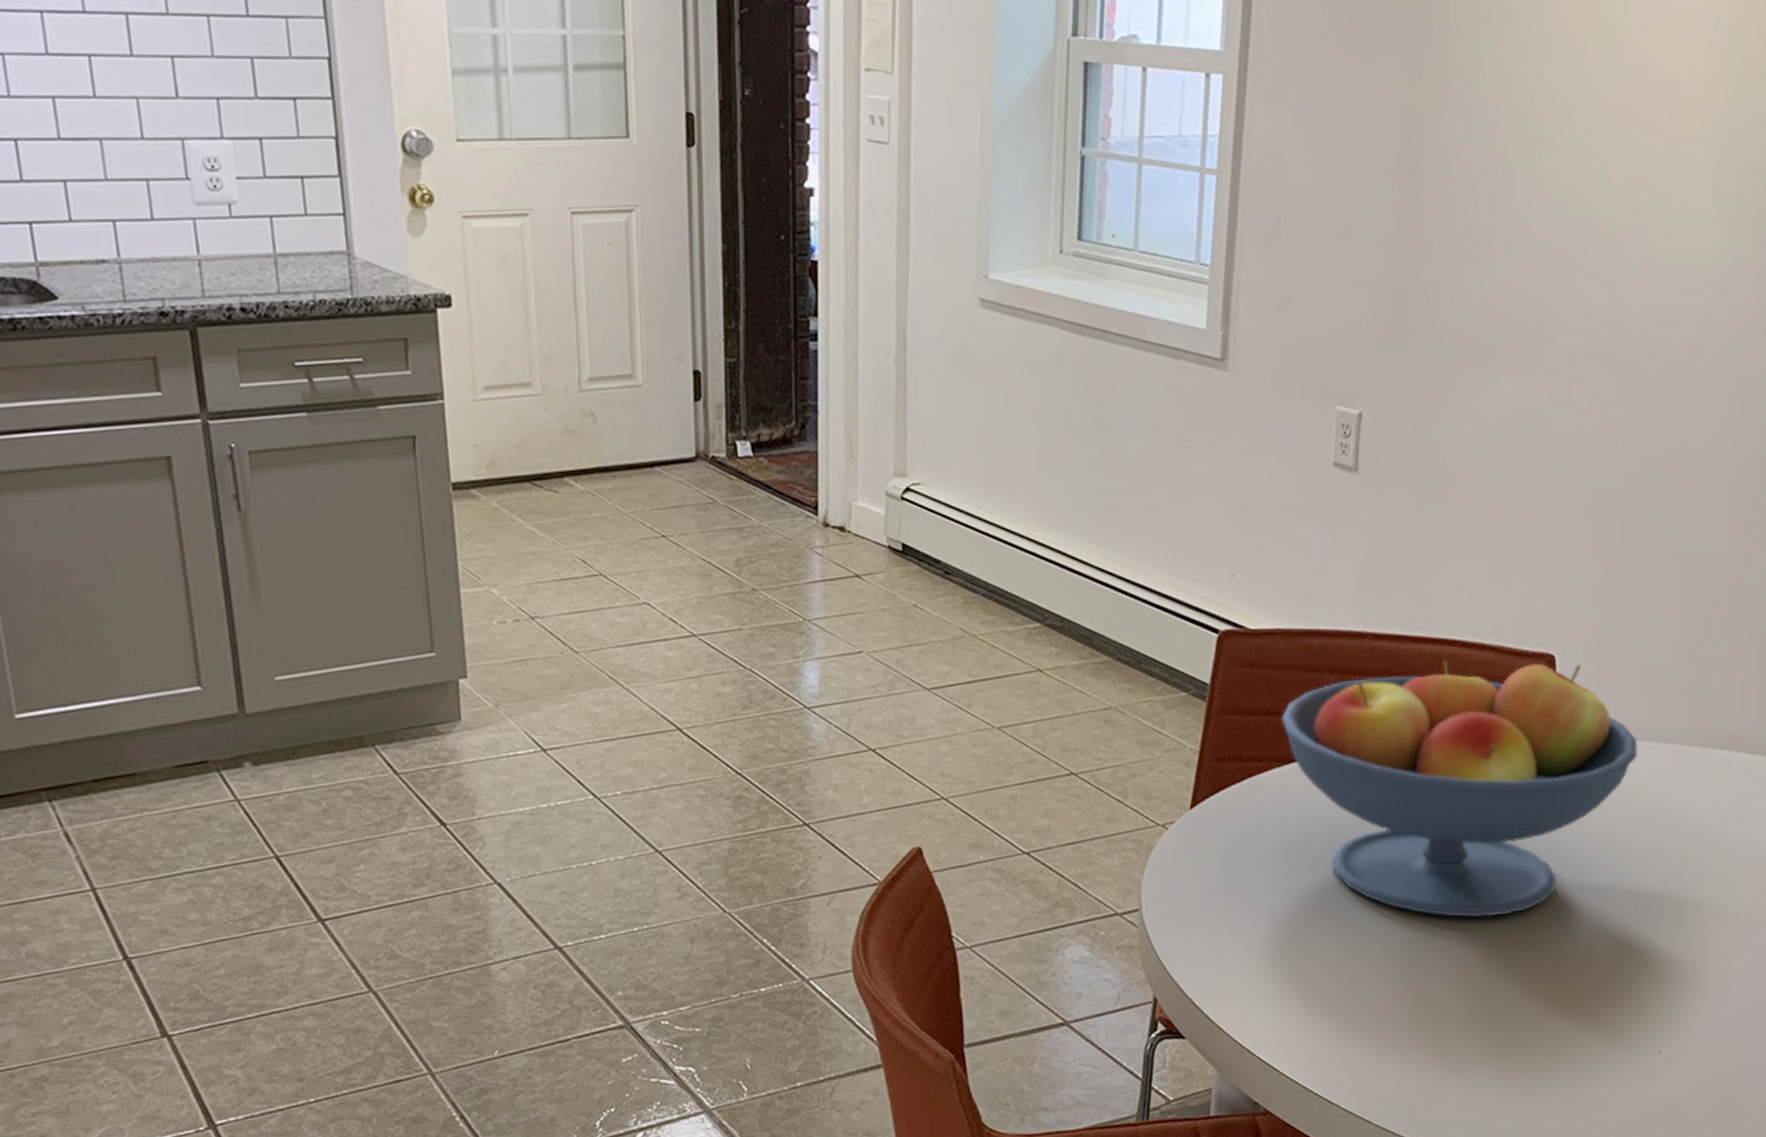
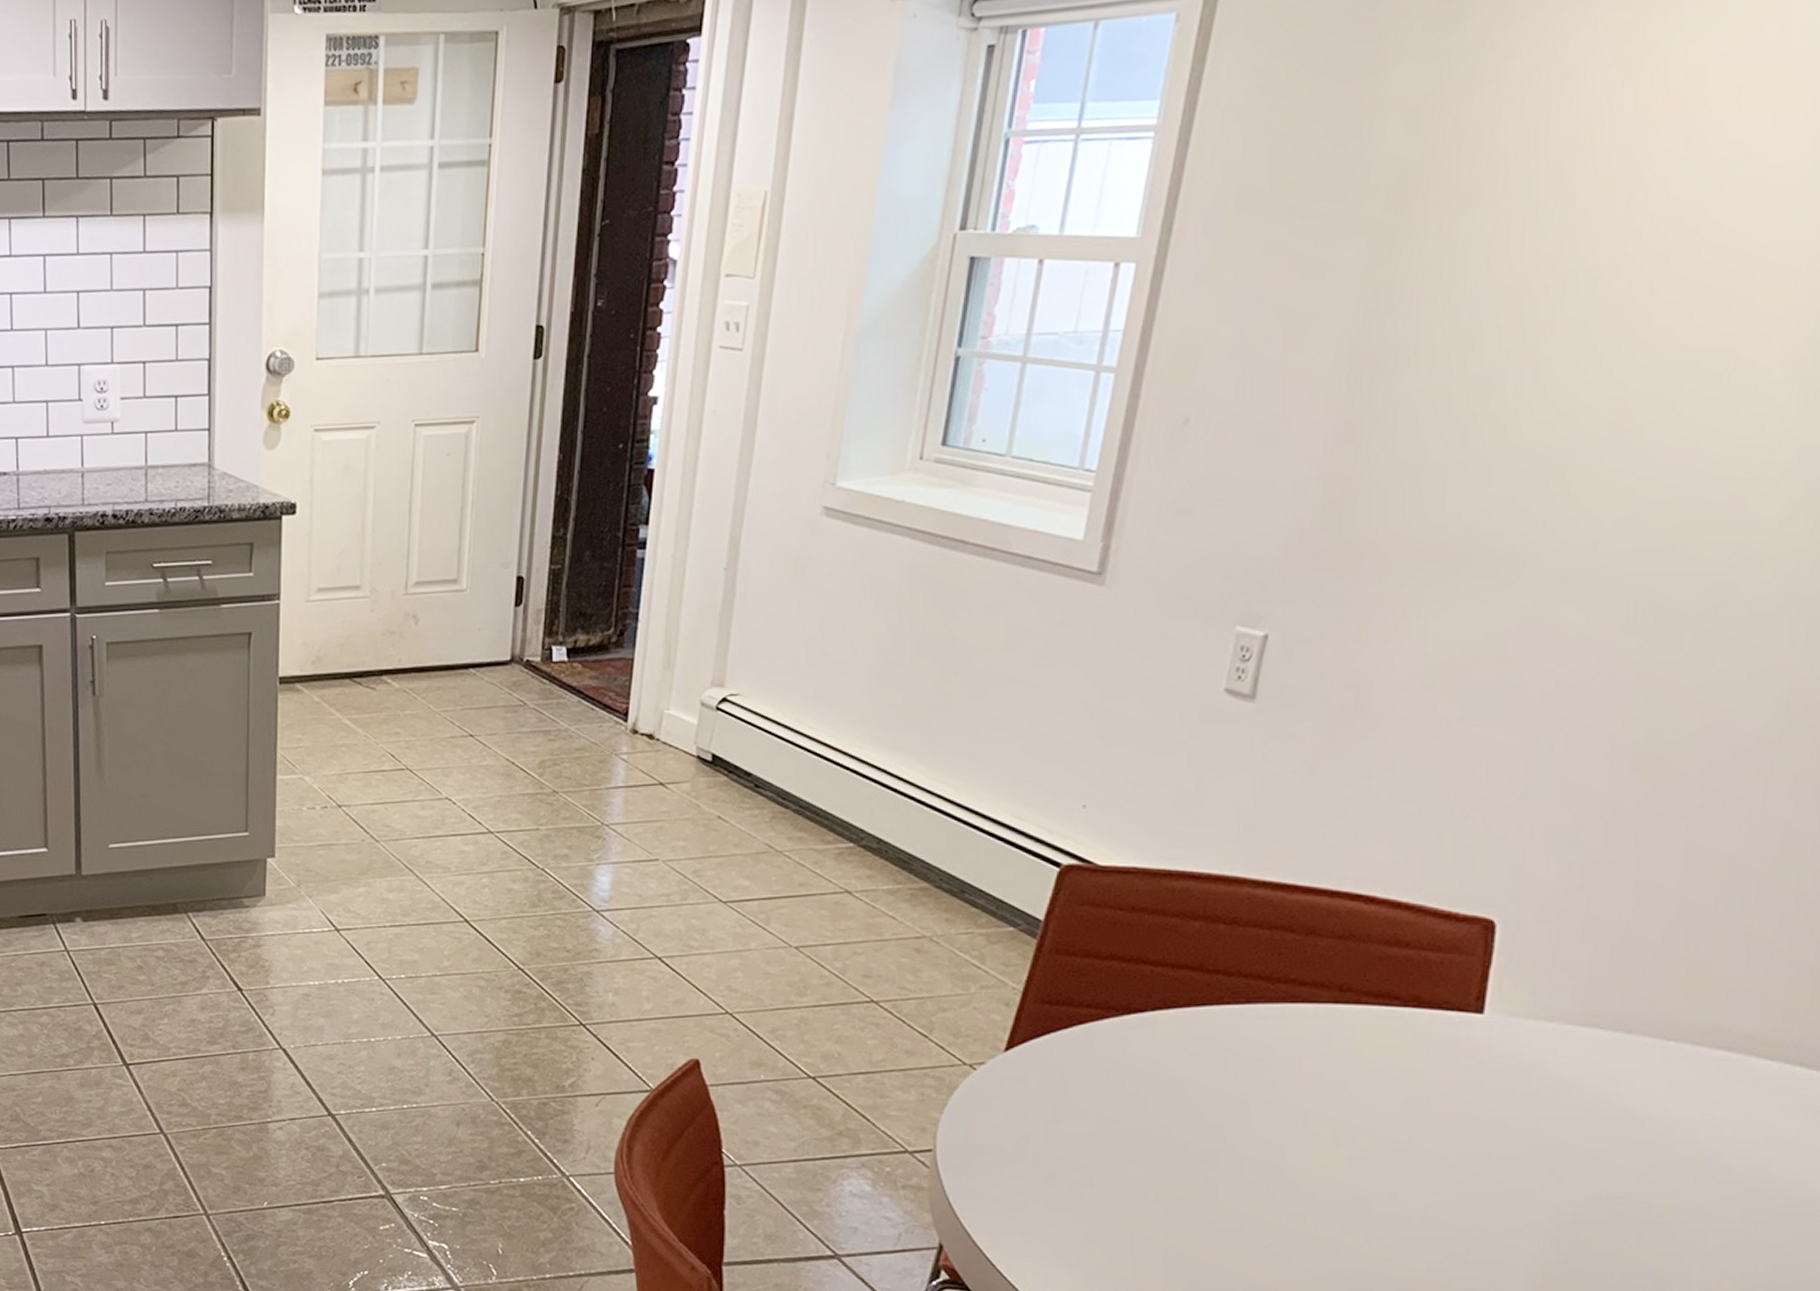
fruit bowl: present [1281,661,1638,918] -> none [1126,917,1601,1211]

